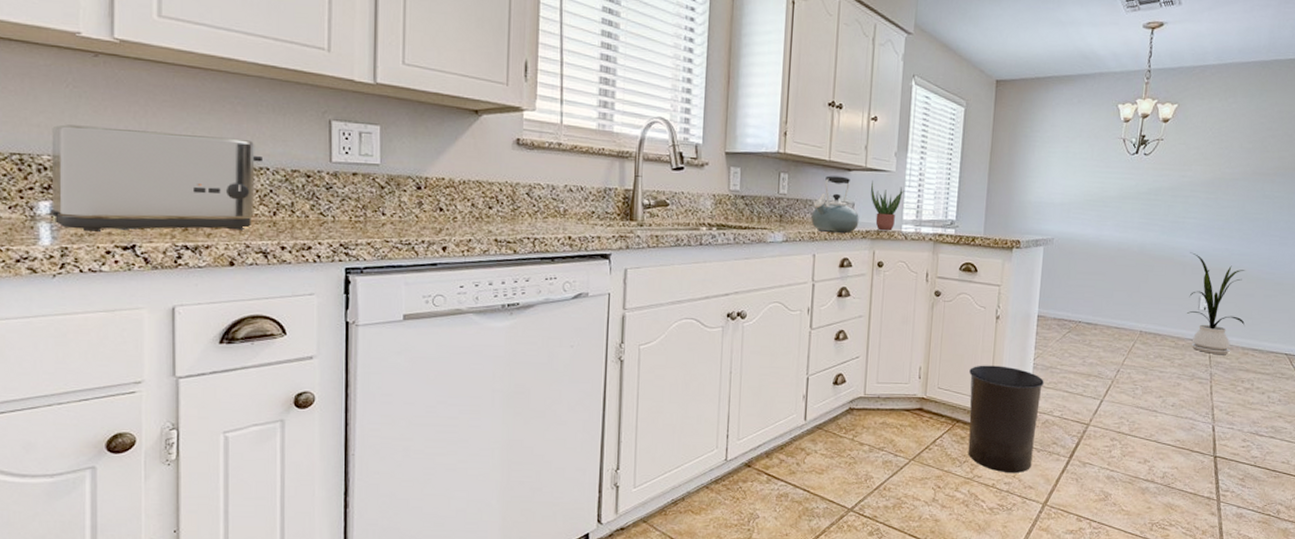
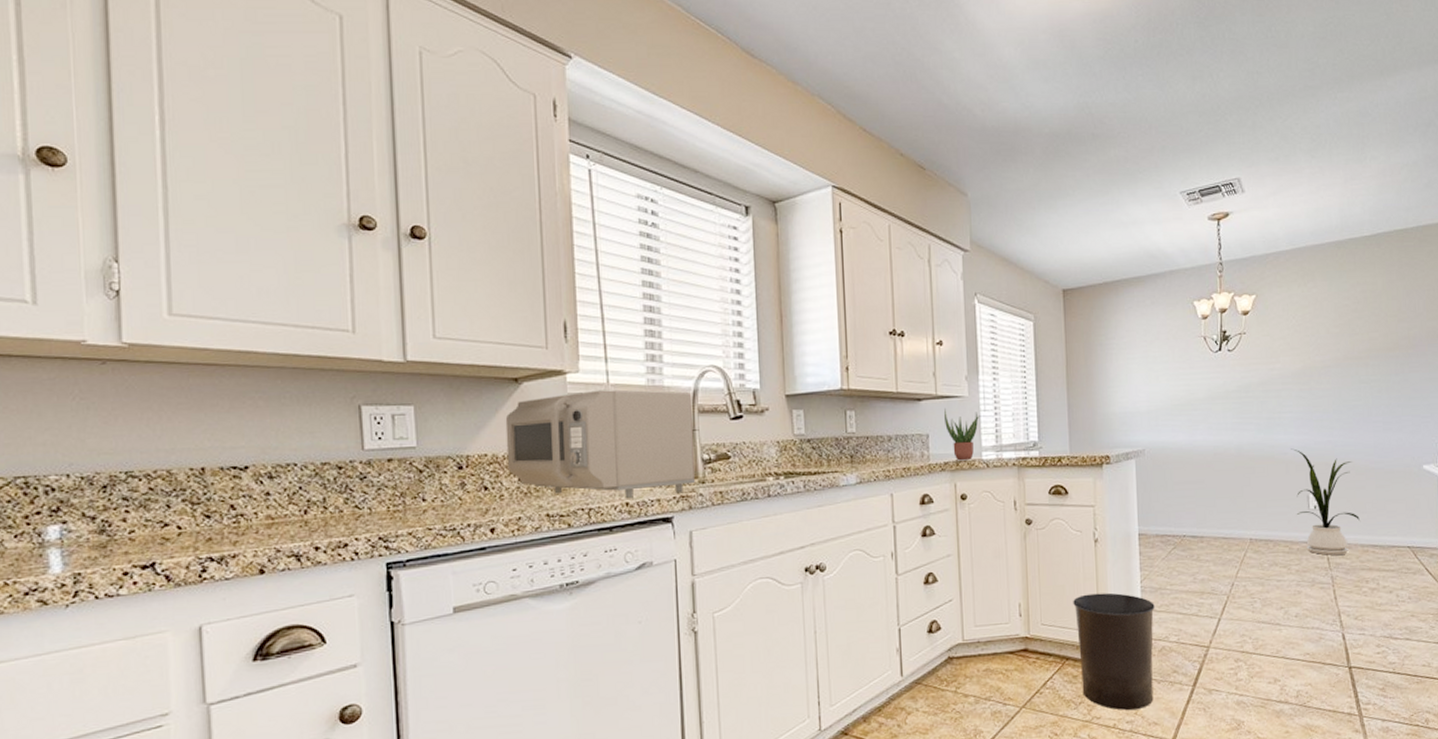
toaster: present [50,124,262,231] -> none [59,435,289,553]
microwave: none [462,129,639,234] -> present [505,389,696,499]
kettle: present [811,175,859,233] -> none [884,407,936,468]

